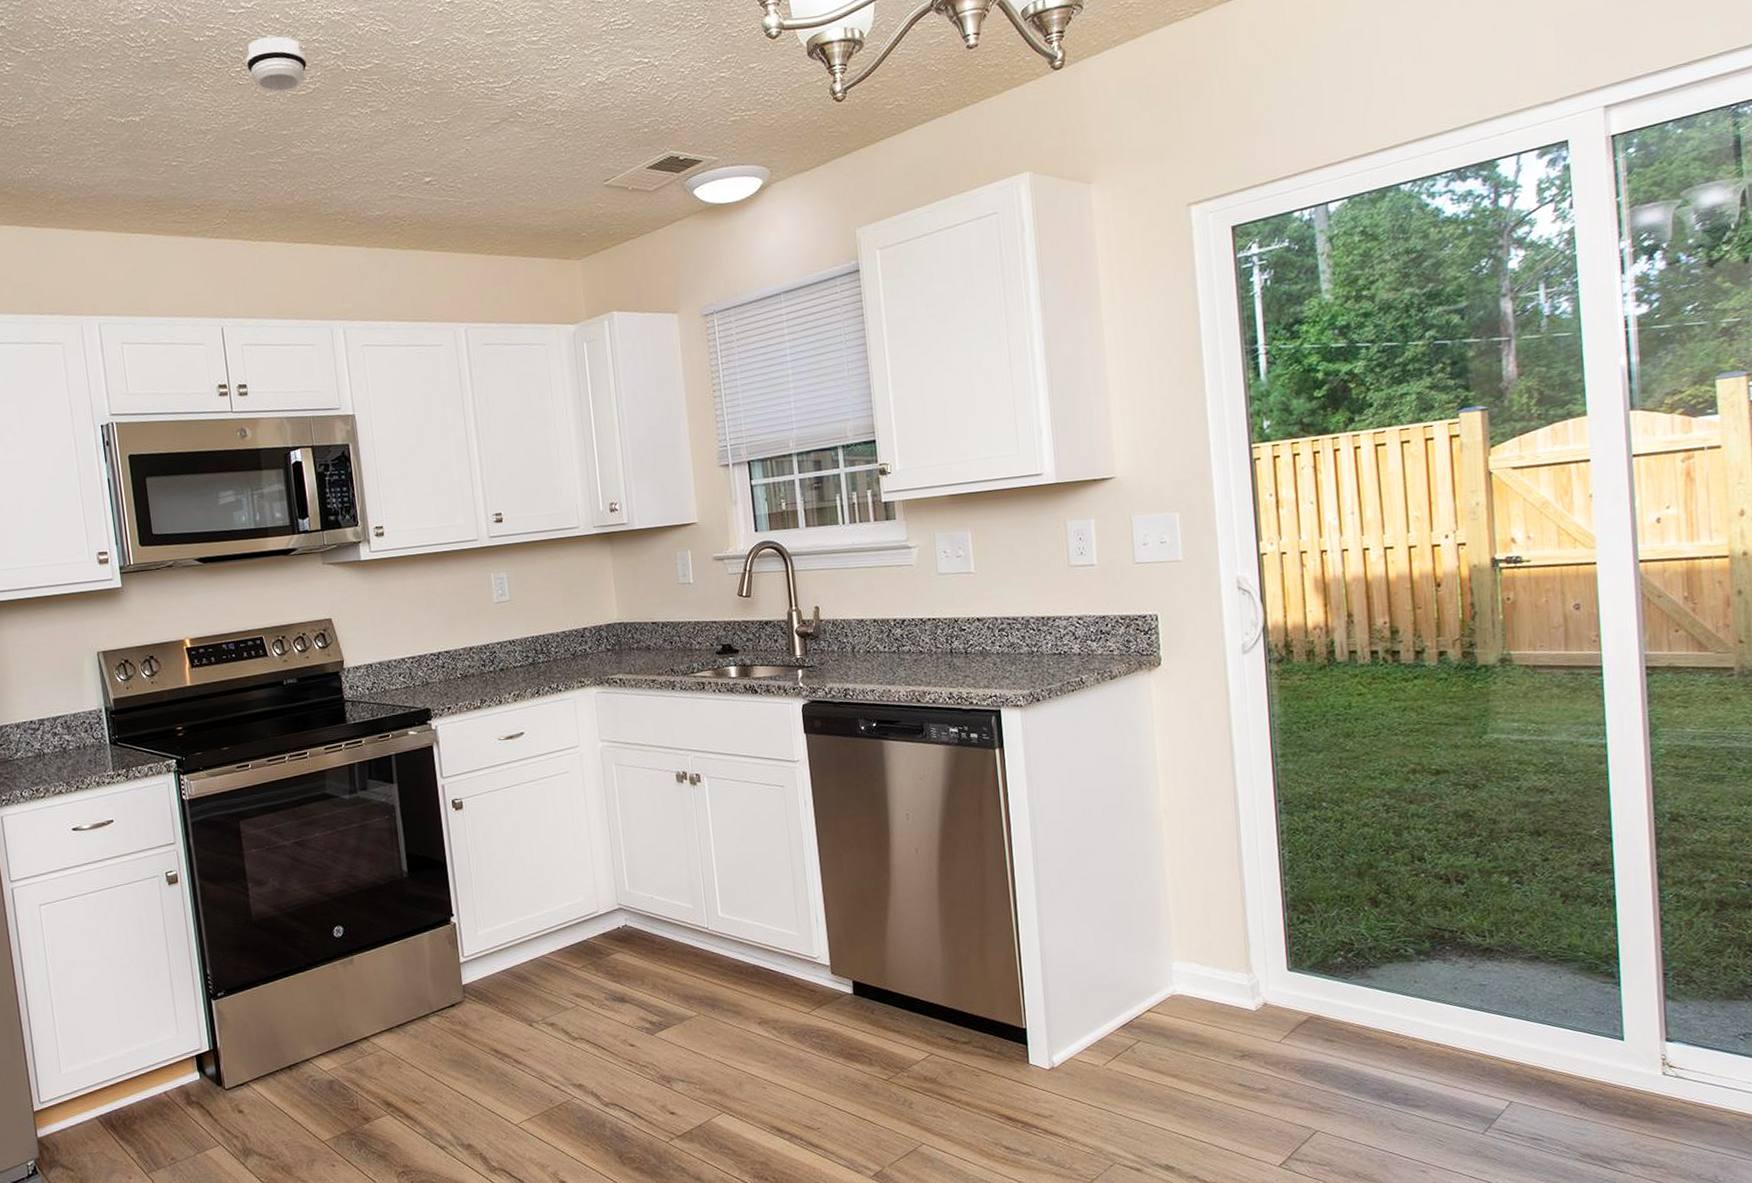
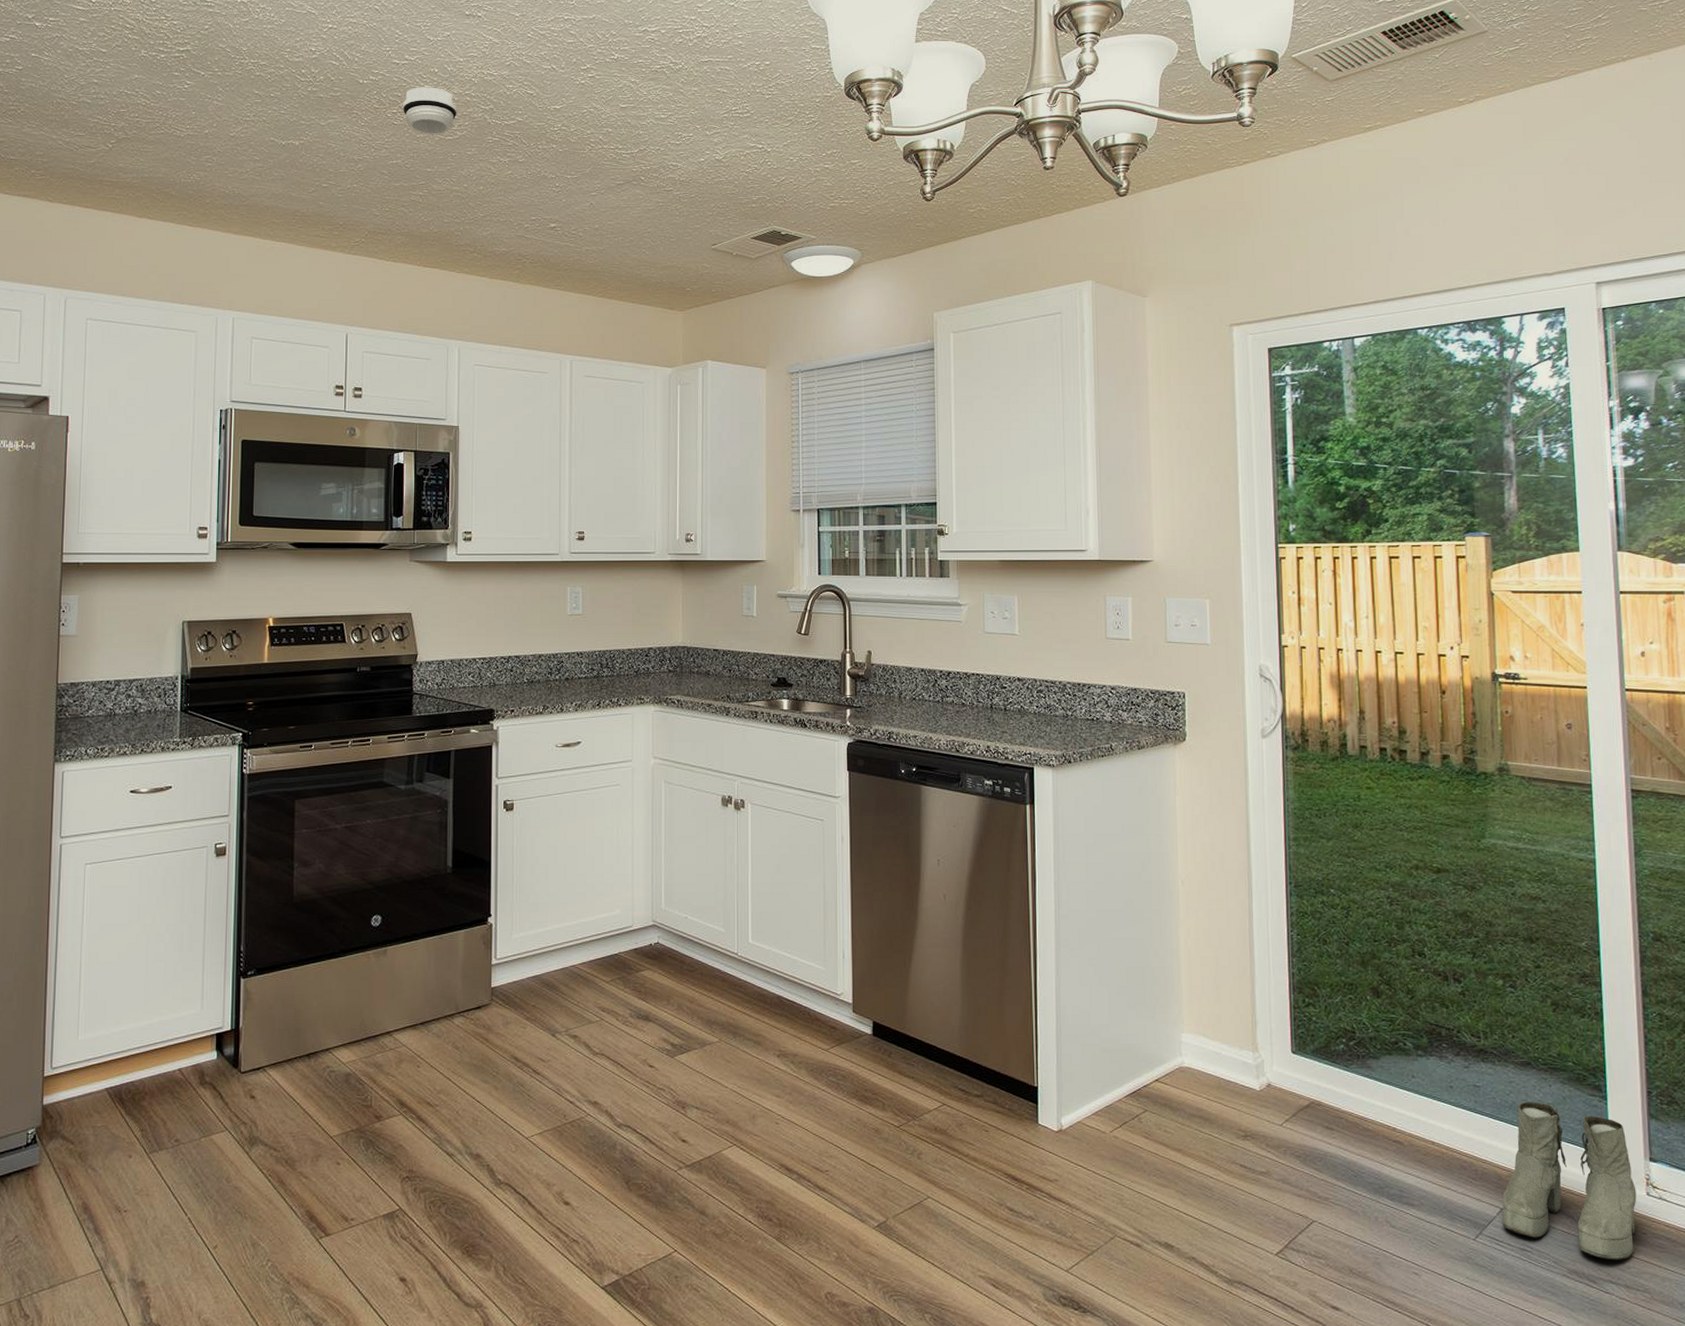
boots: none [1511,994,1653,1141] -> present [1502,1102,1637,1260]

